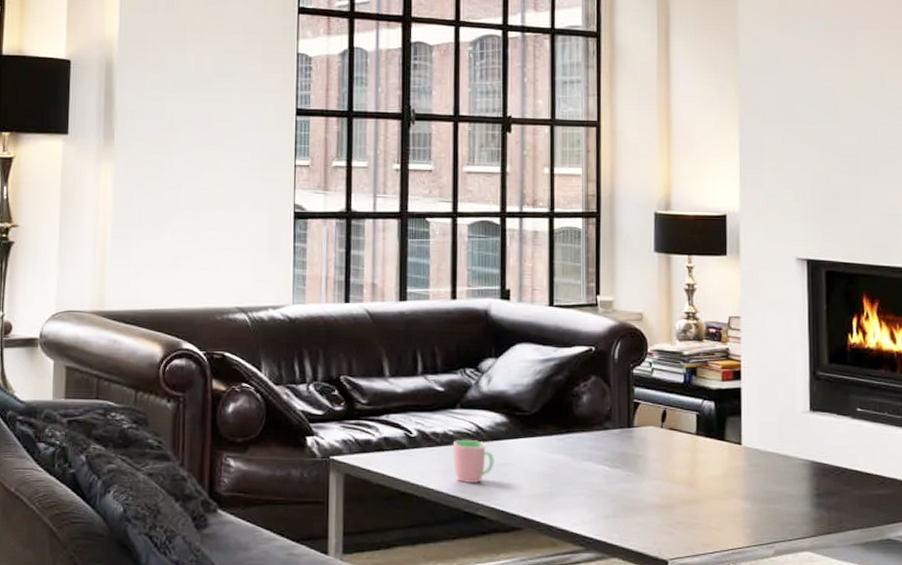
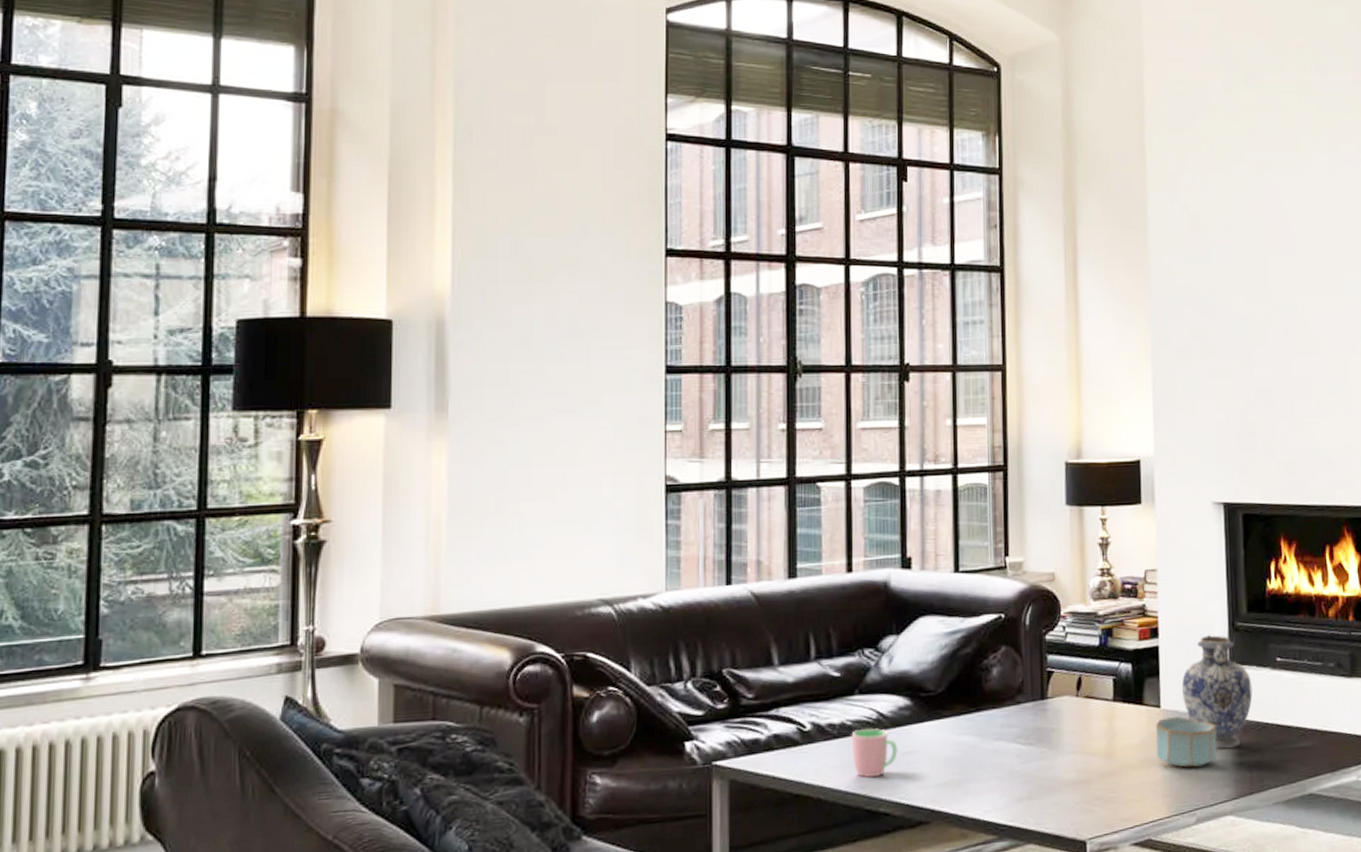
bowl: none [736,455,796,503] -> present [1155,717,1217,768]
decorative vase: none [762,380,832,489] -> present [1181,634,1253,750]

